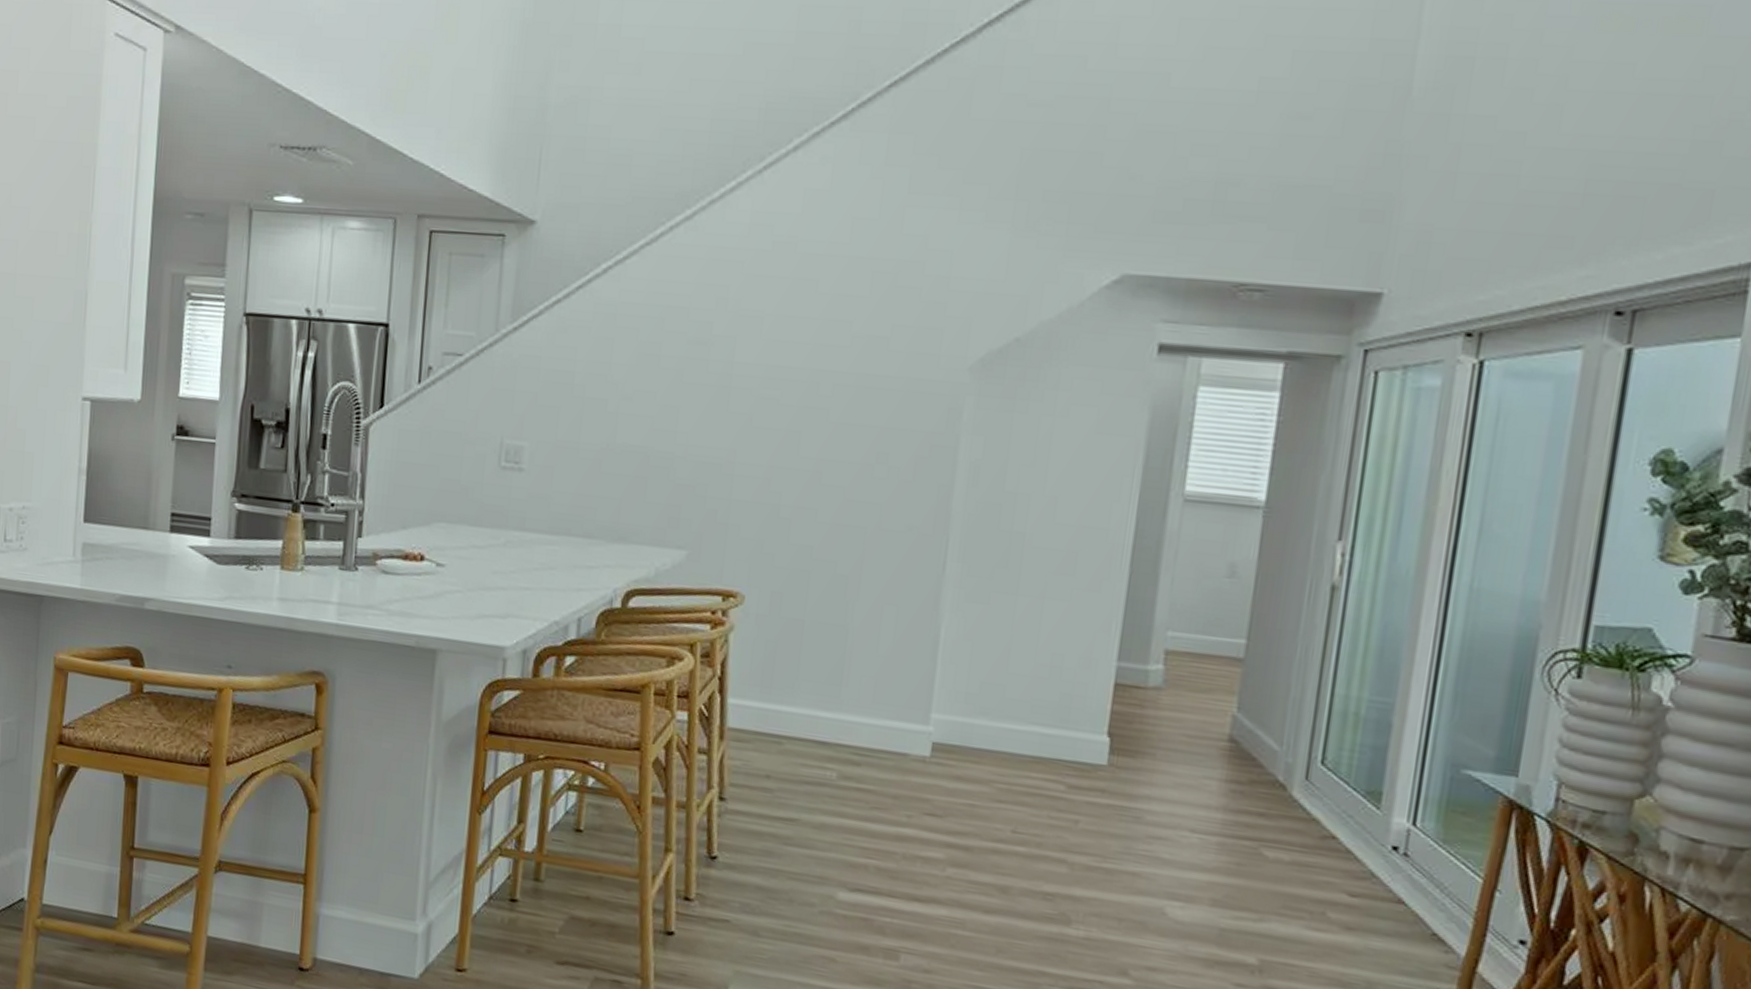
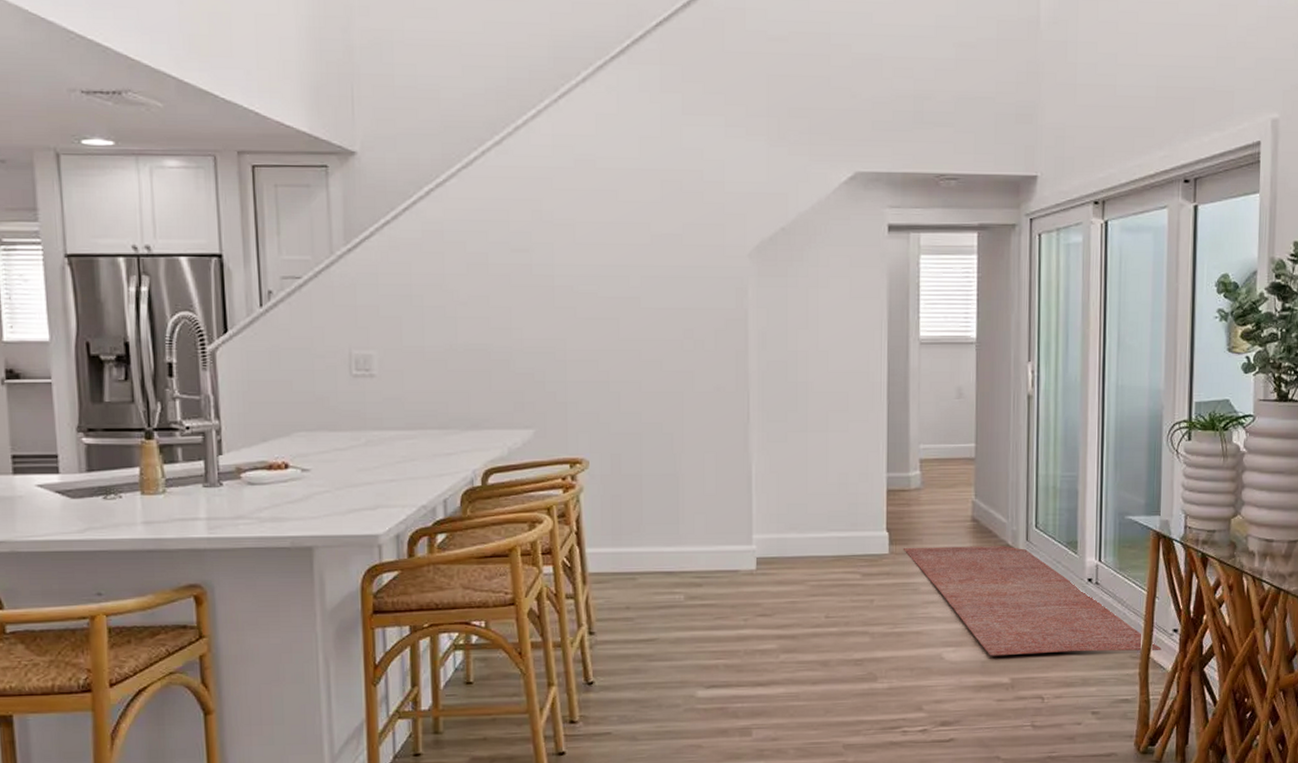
rug: none [1128,760,1497,966] -> present [904,546,1162,656]

